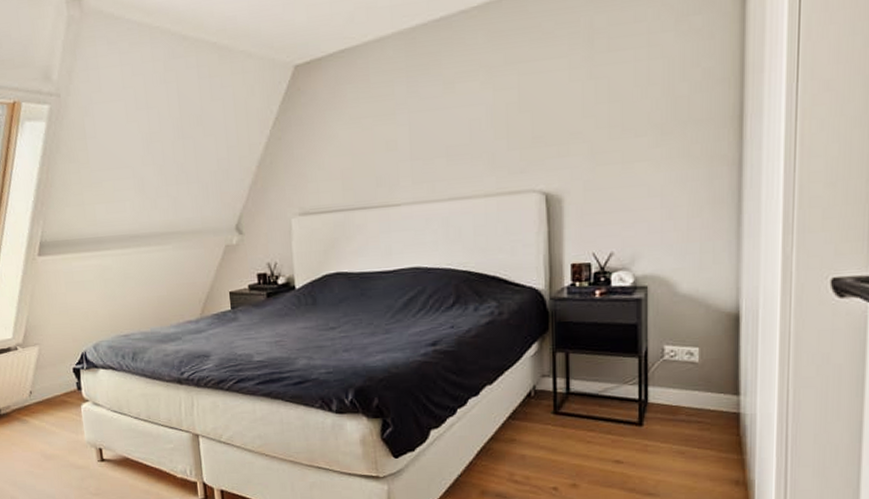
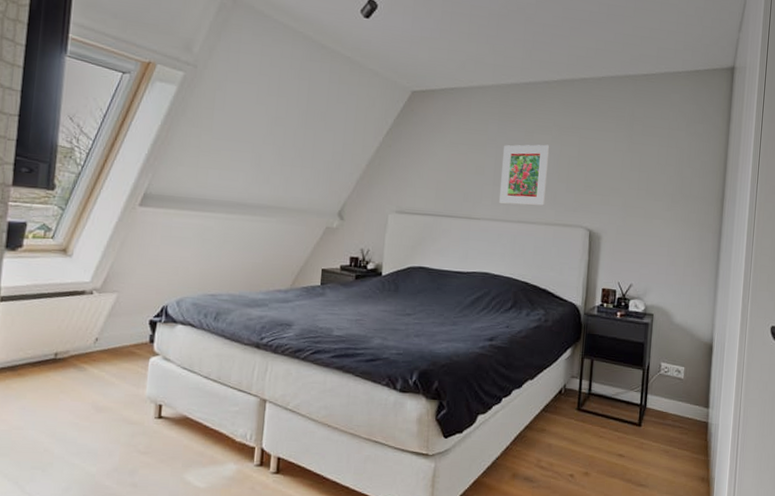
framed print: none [418,94,482,182] -> present [499,144,550,206]

